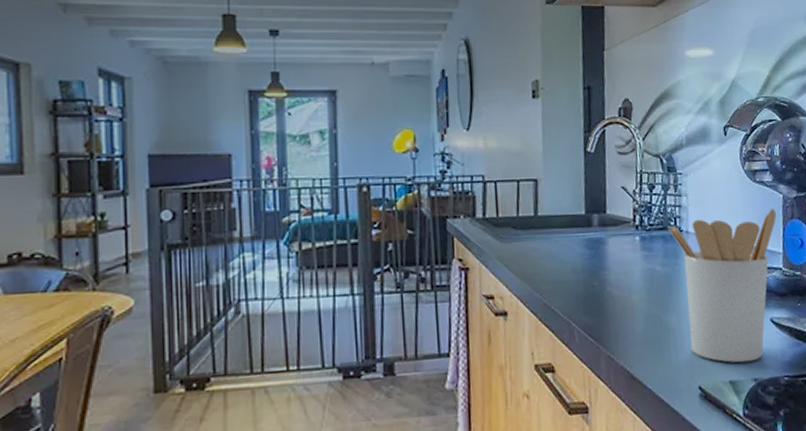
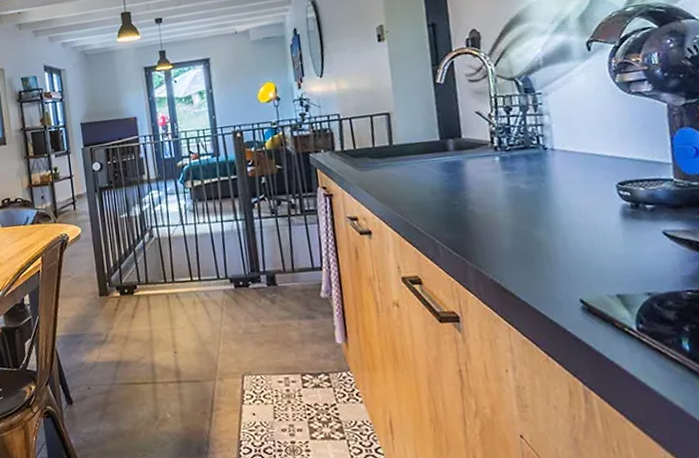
utensil holder: present [668,209,777,363] -> none [530,119,661,277]

